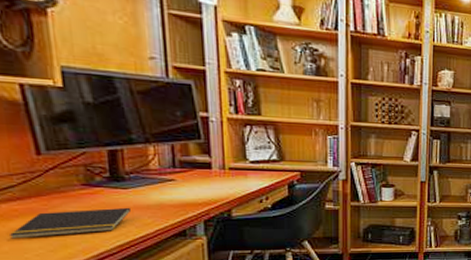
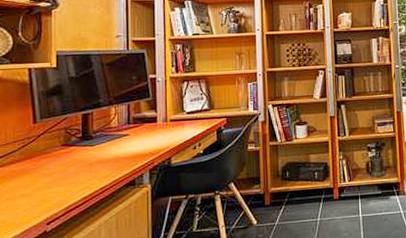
notepad: present [8,207,130,239] -> none [7,162,94,197]

